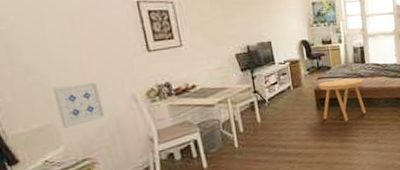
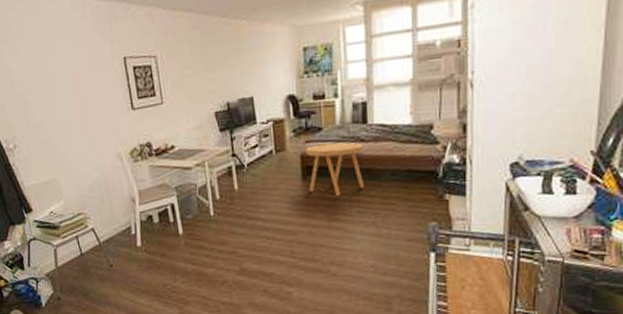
wall art: present [52,81,106,128] -> none [56,139,97,183]

